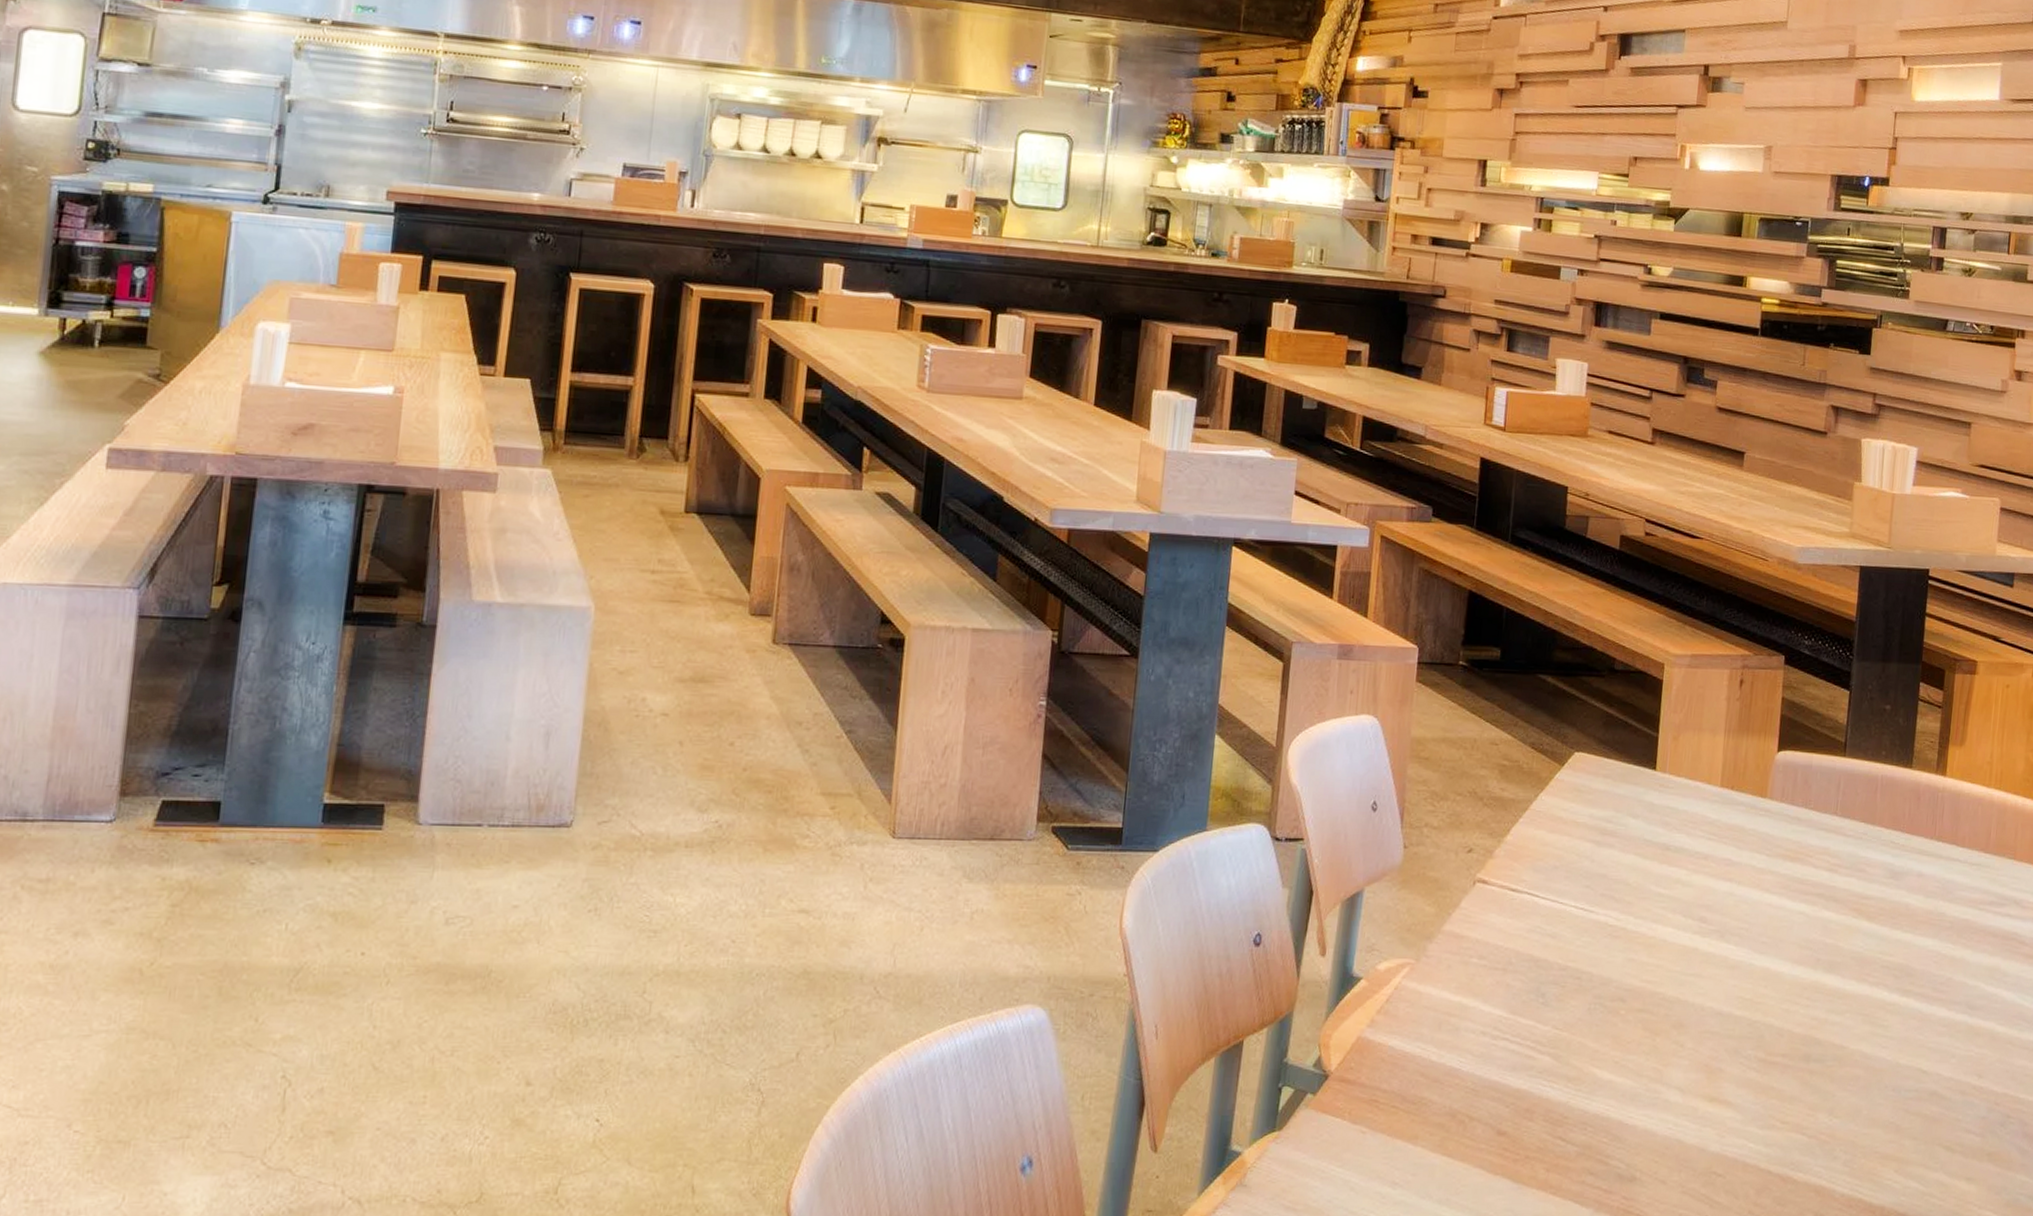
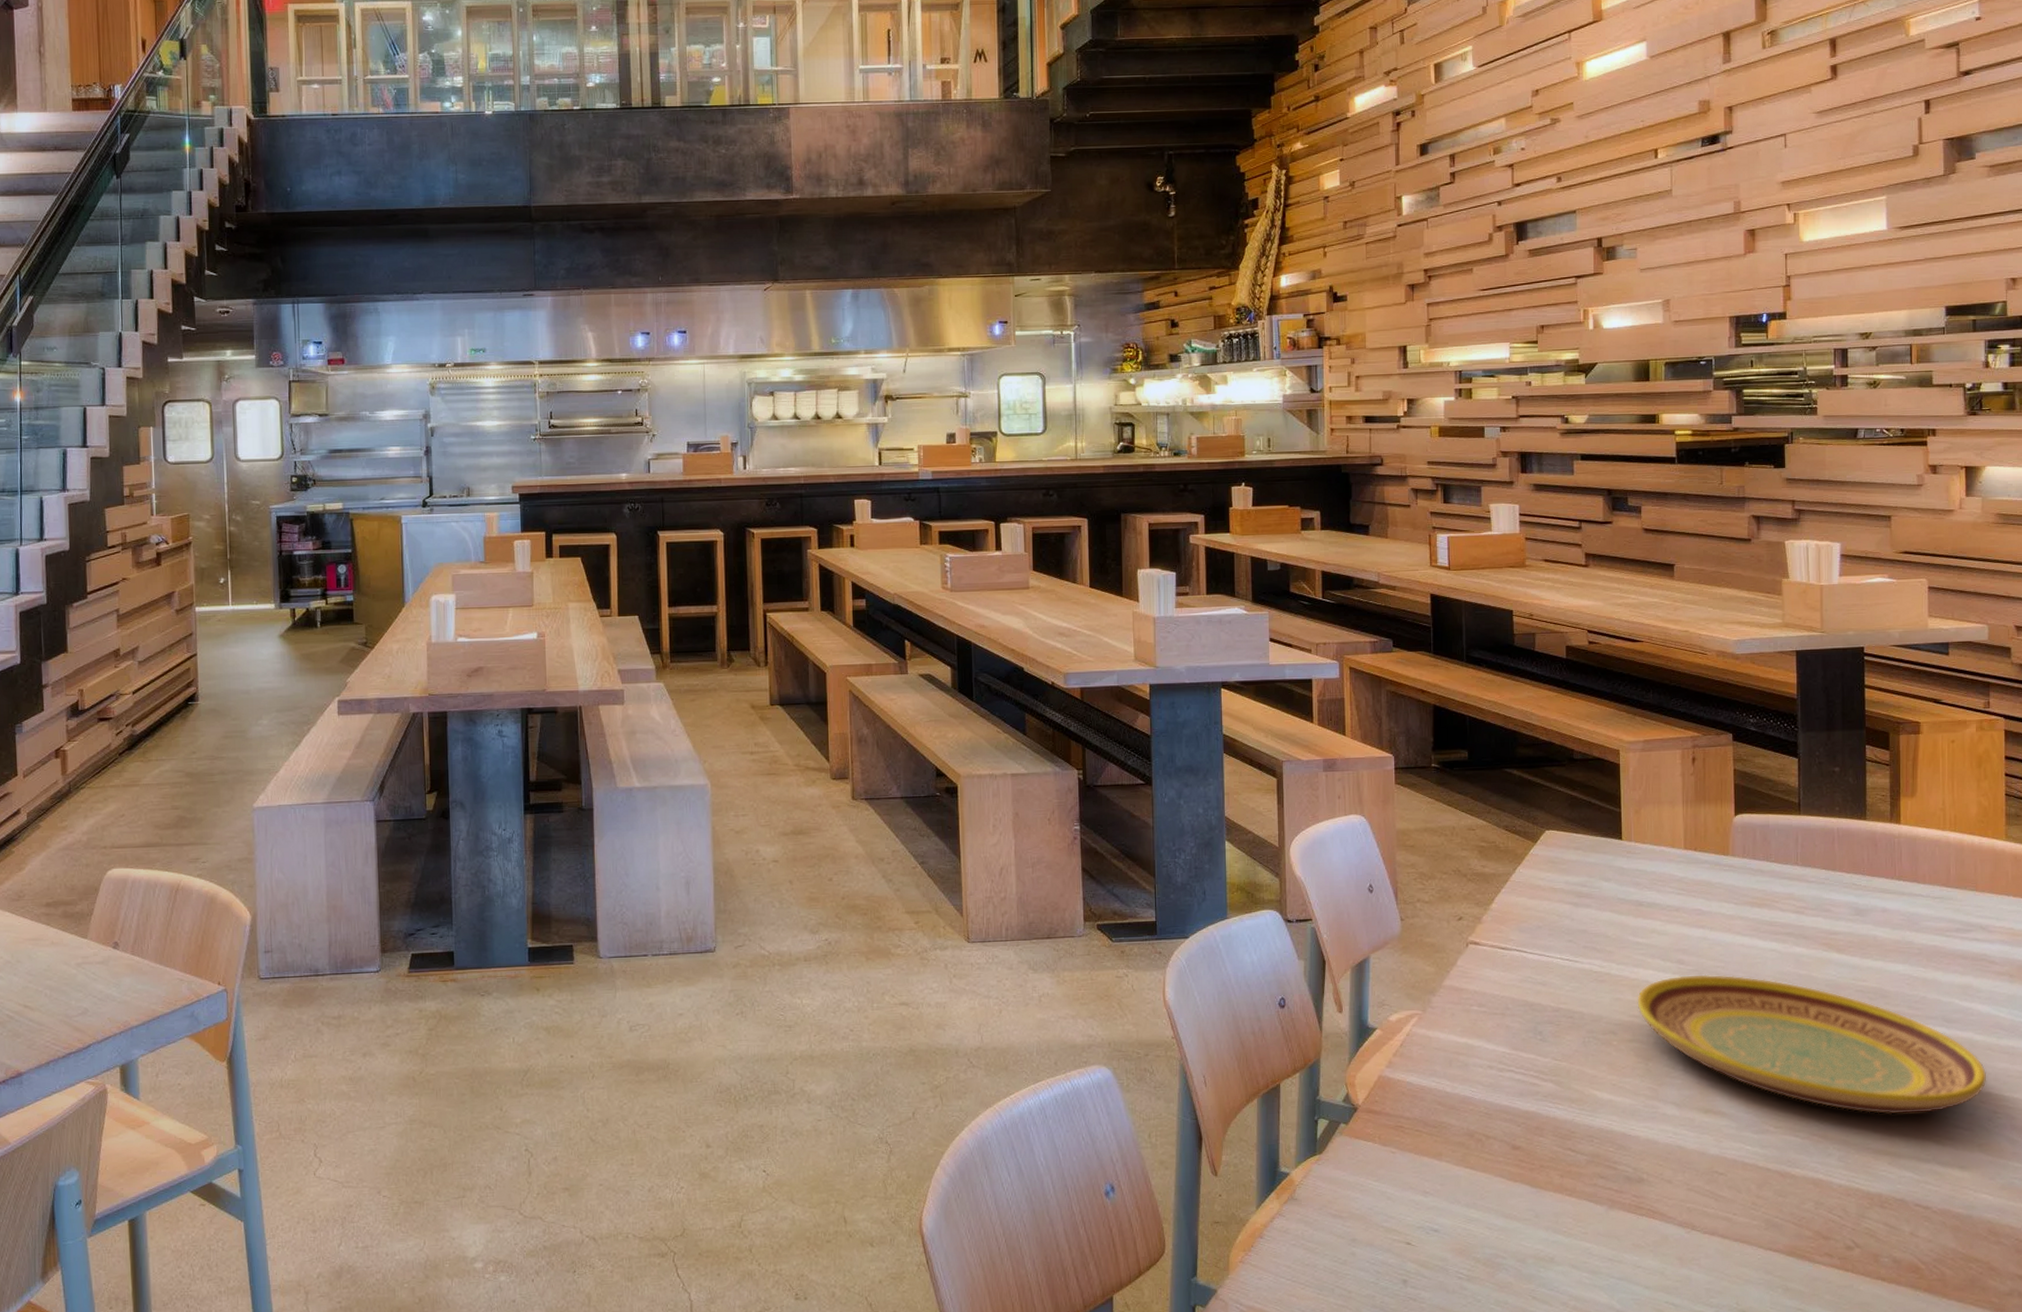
plate: none [1651,936,2005,1114] -> present [1637,974,1987,1115]

